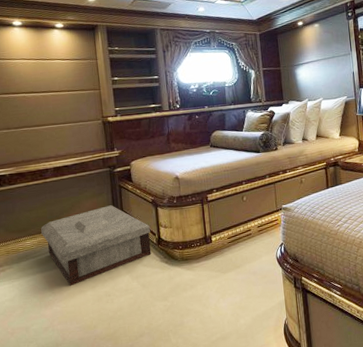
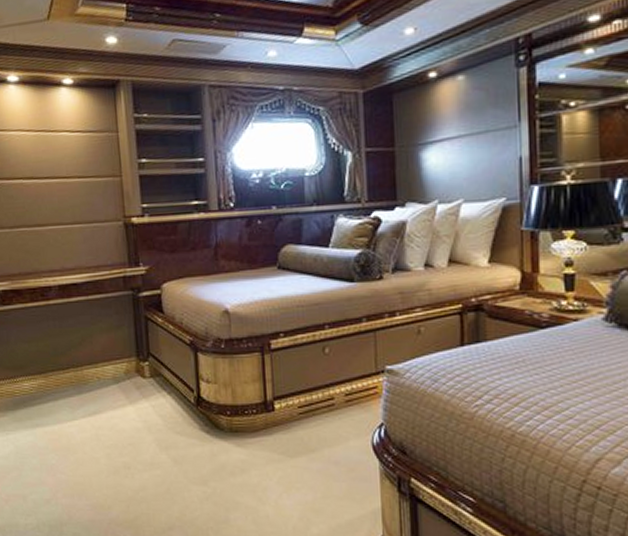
ottoman: present [41,205,151,286] -> none [42,344,188,449]

